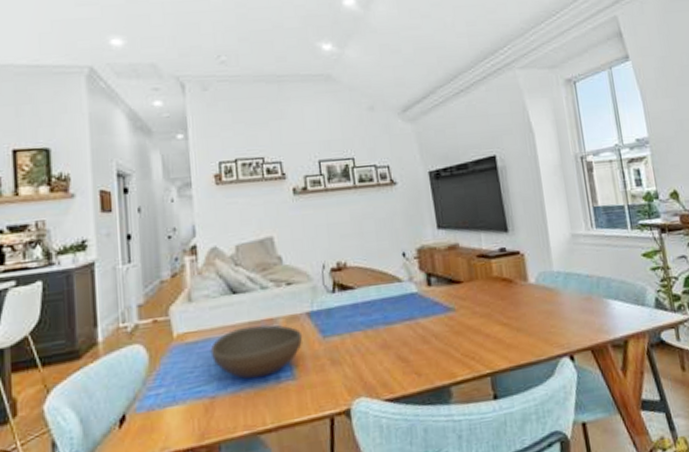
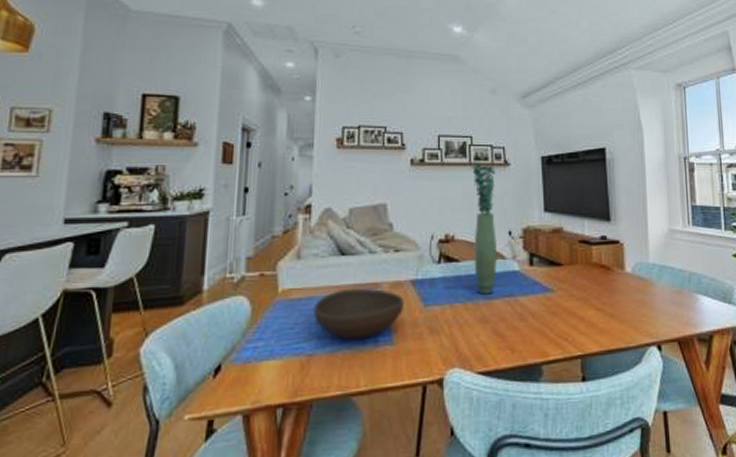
vase: none [356,181,394,321] -> present [471,159,497,295]

